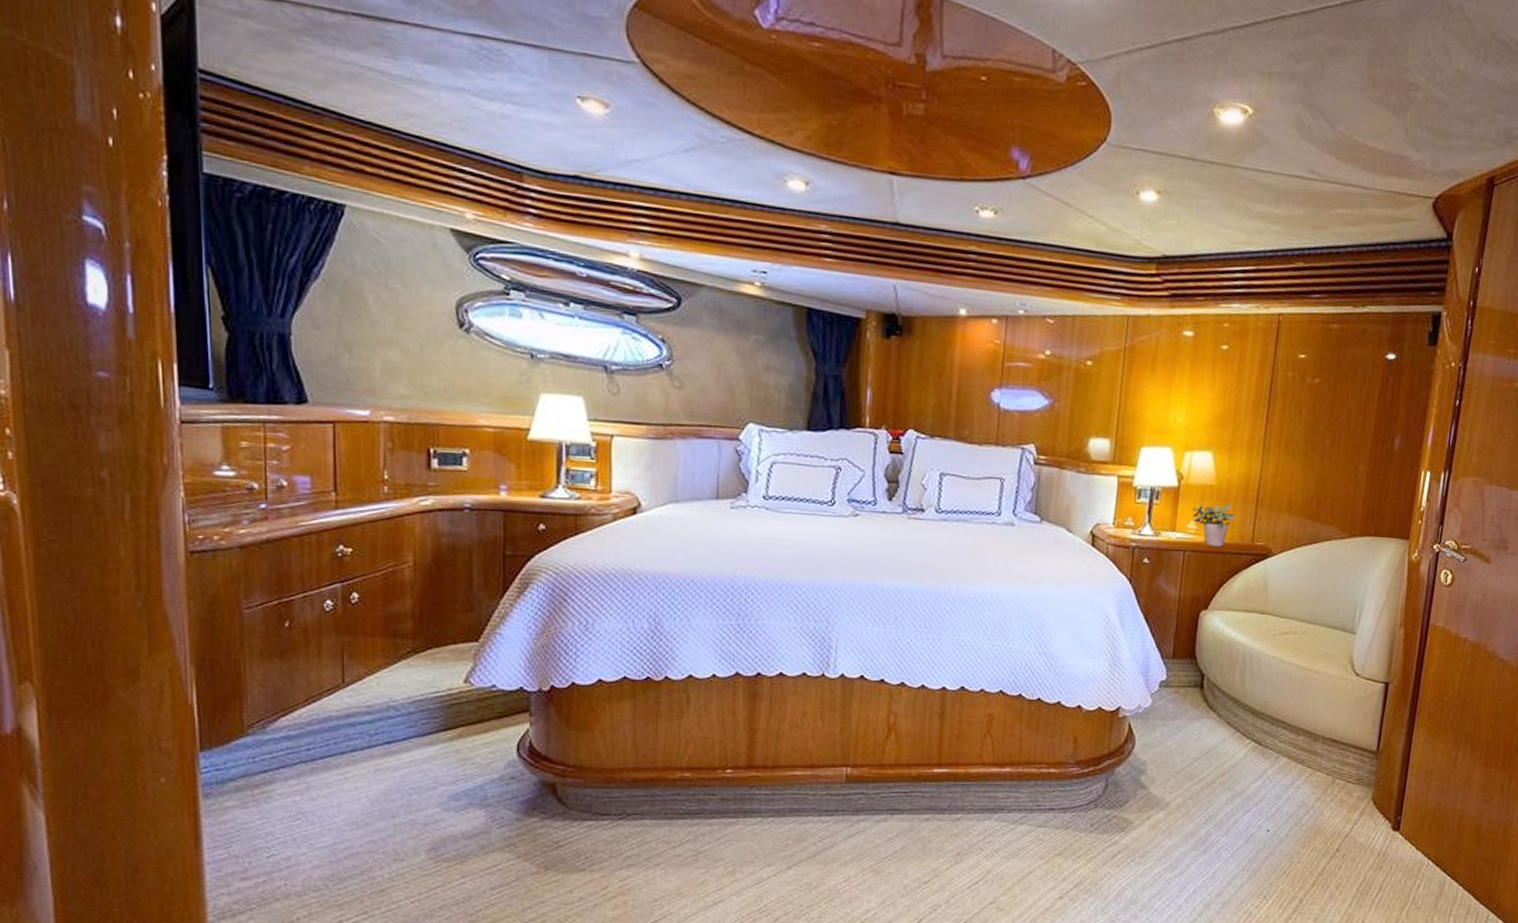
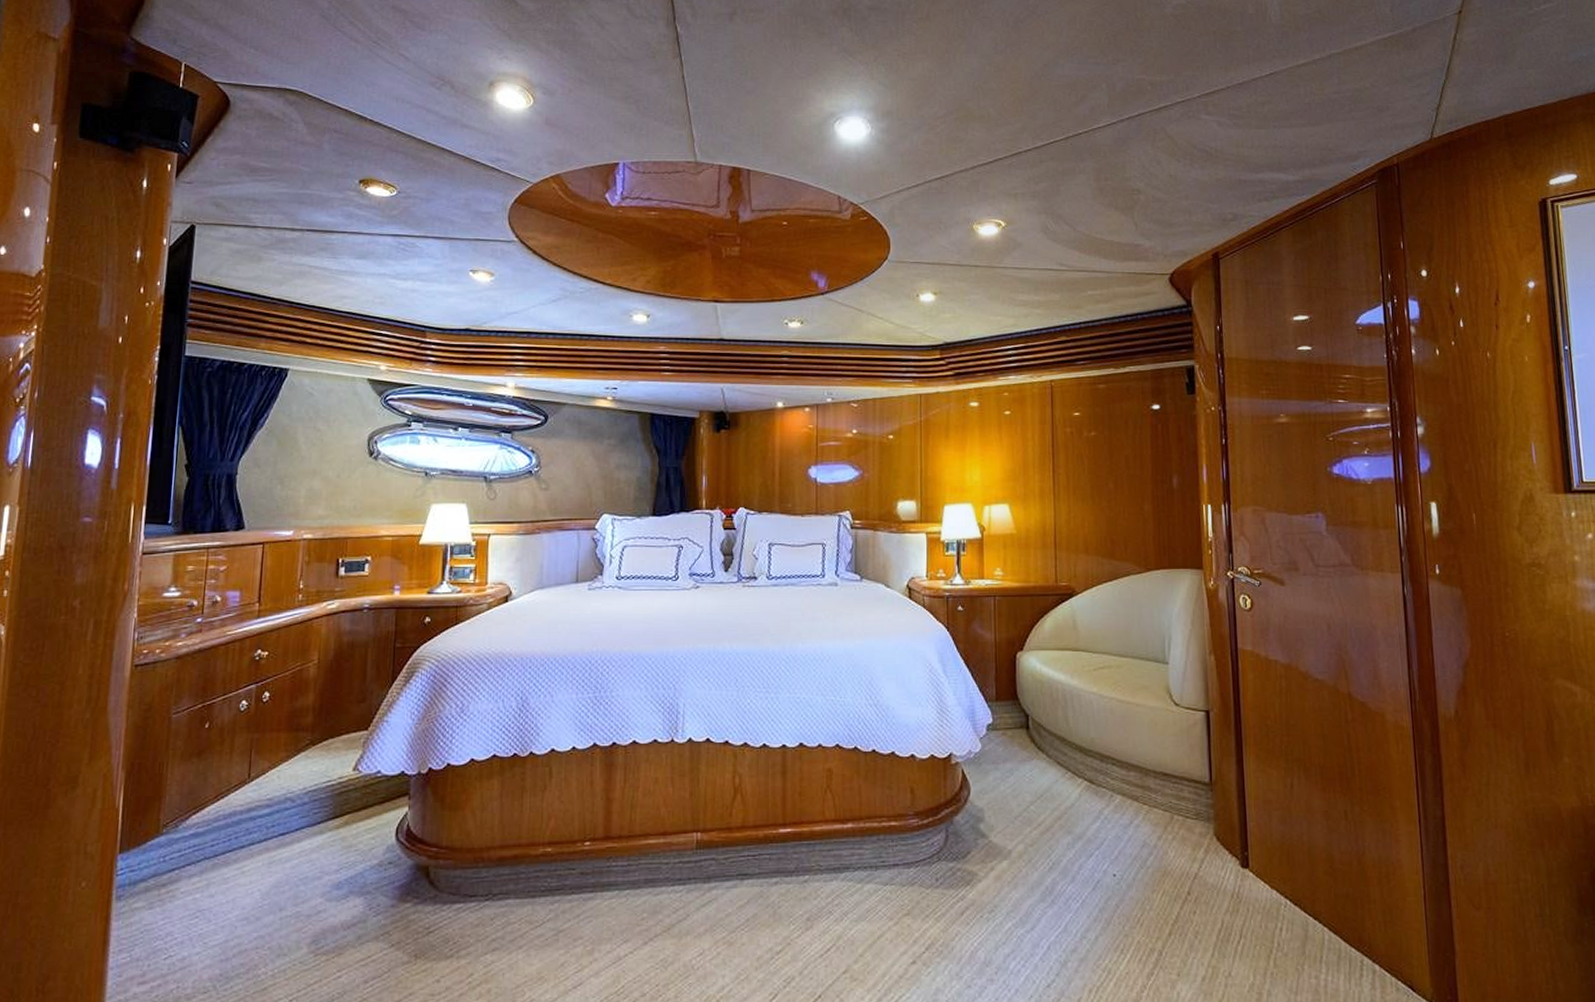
potted plant: present [1192,503,1235,547] -> none [997,549,1037,590]

